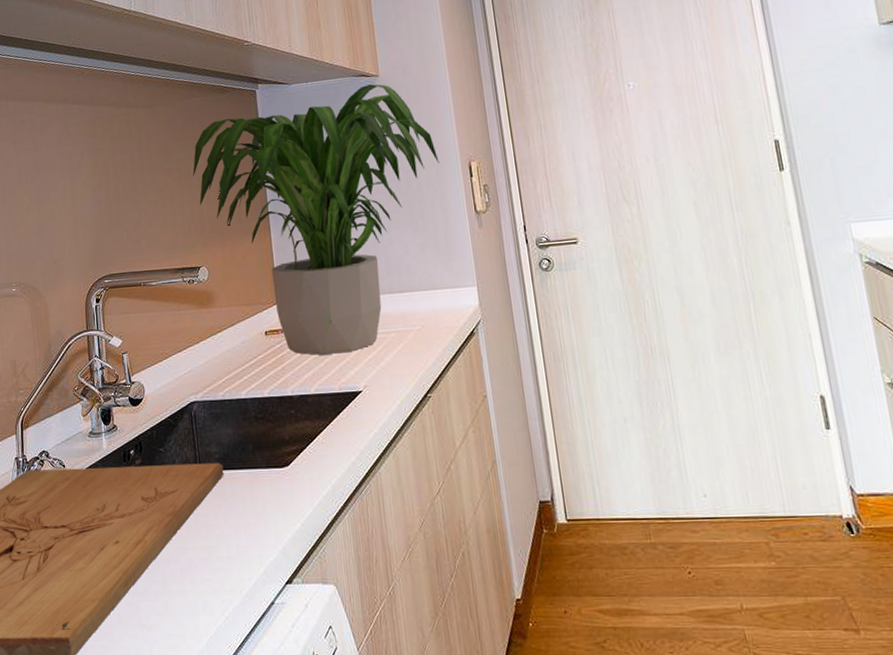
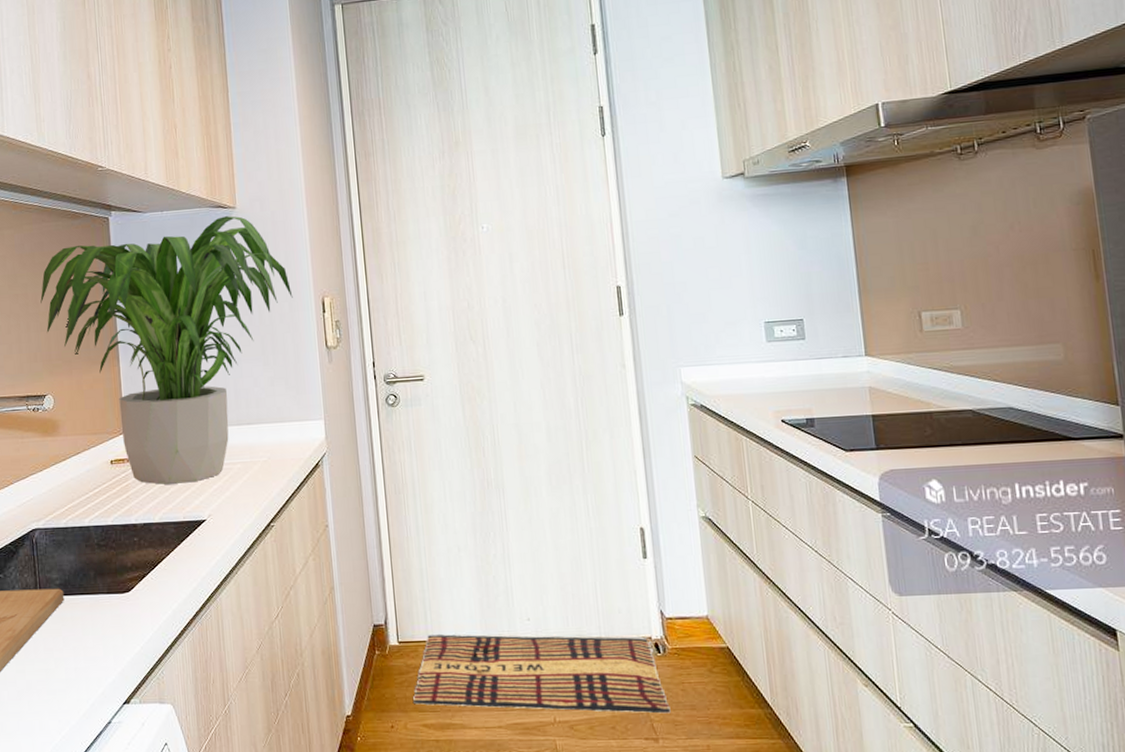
doormat: none [586,511,871,602] -> present [413,633,671,714]

